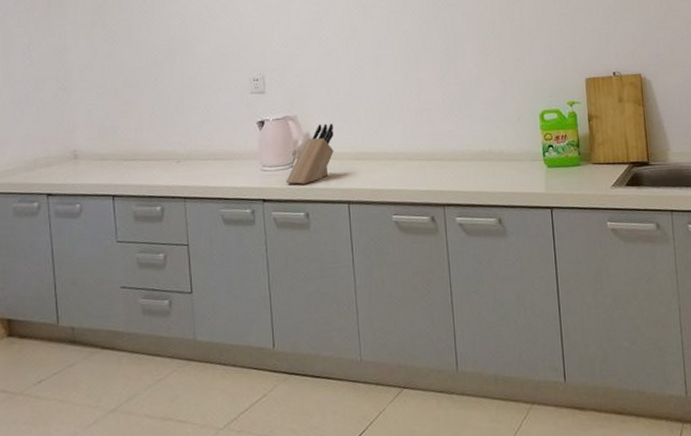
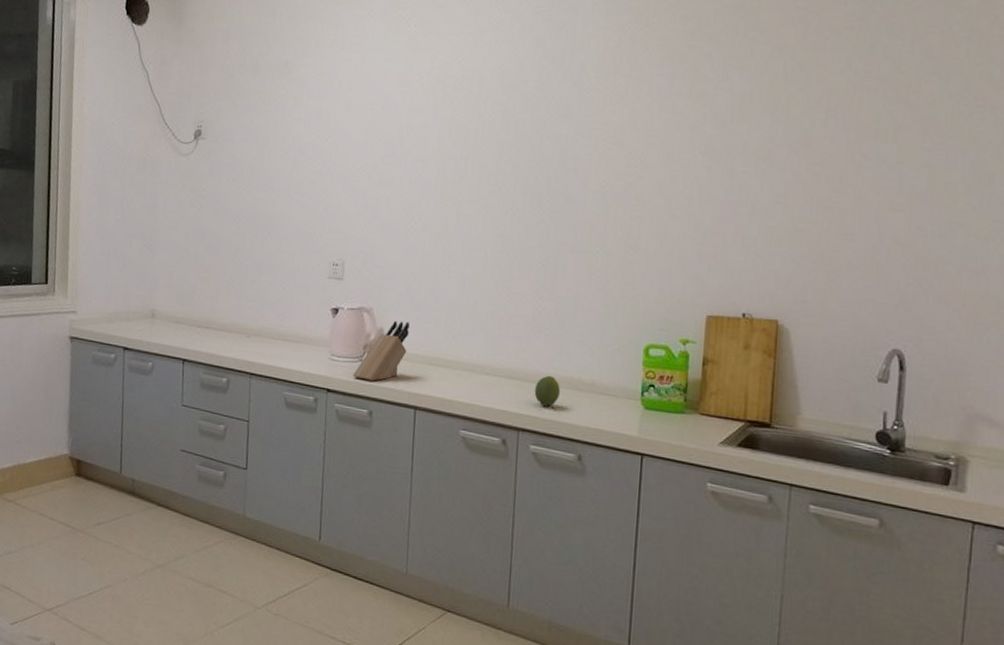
fruit: none [453,151,475,180] -> present [534,375,560,407]

